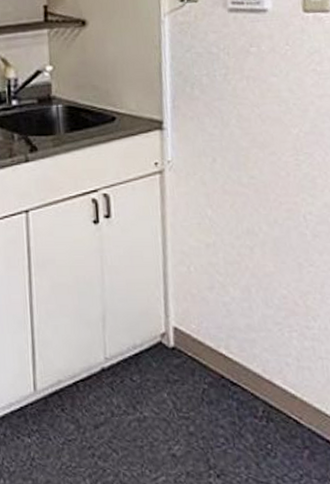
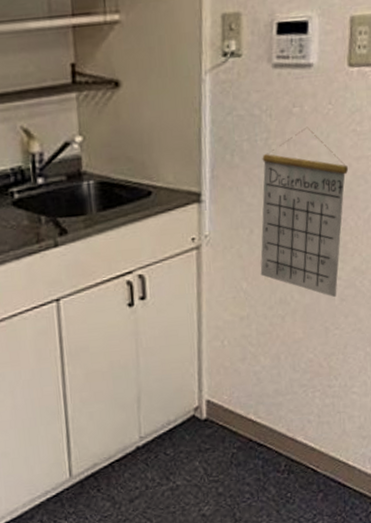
calendar: none [222,65,312,233] -> present [260,126,349,298]

